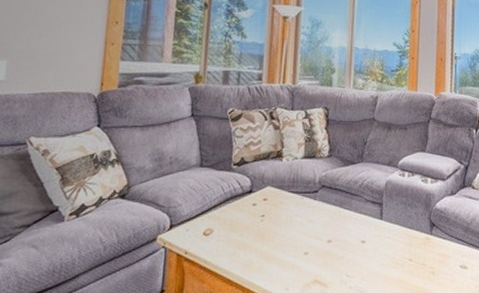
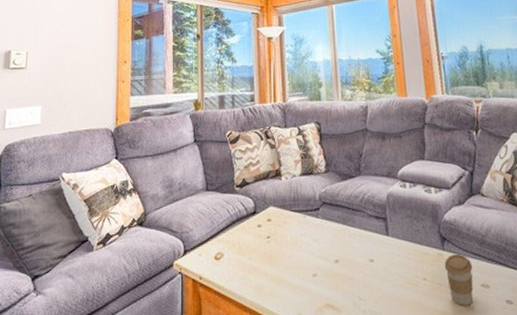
coffee cup: none [430,238,455,284] -> present [444,253,474,306]

